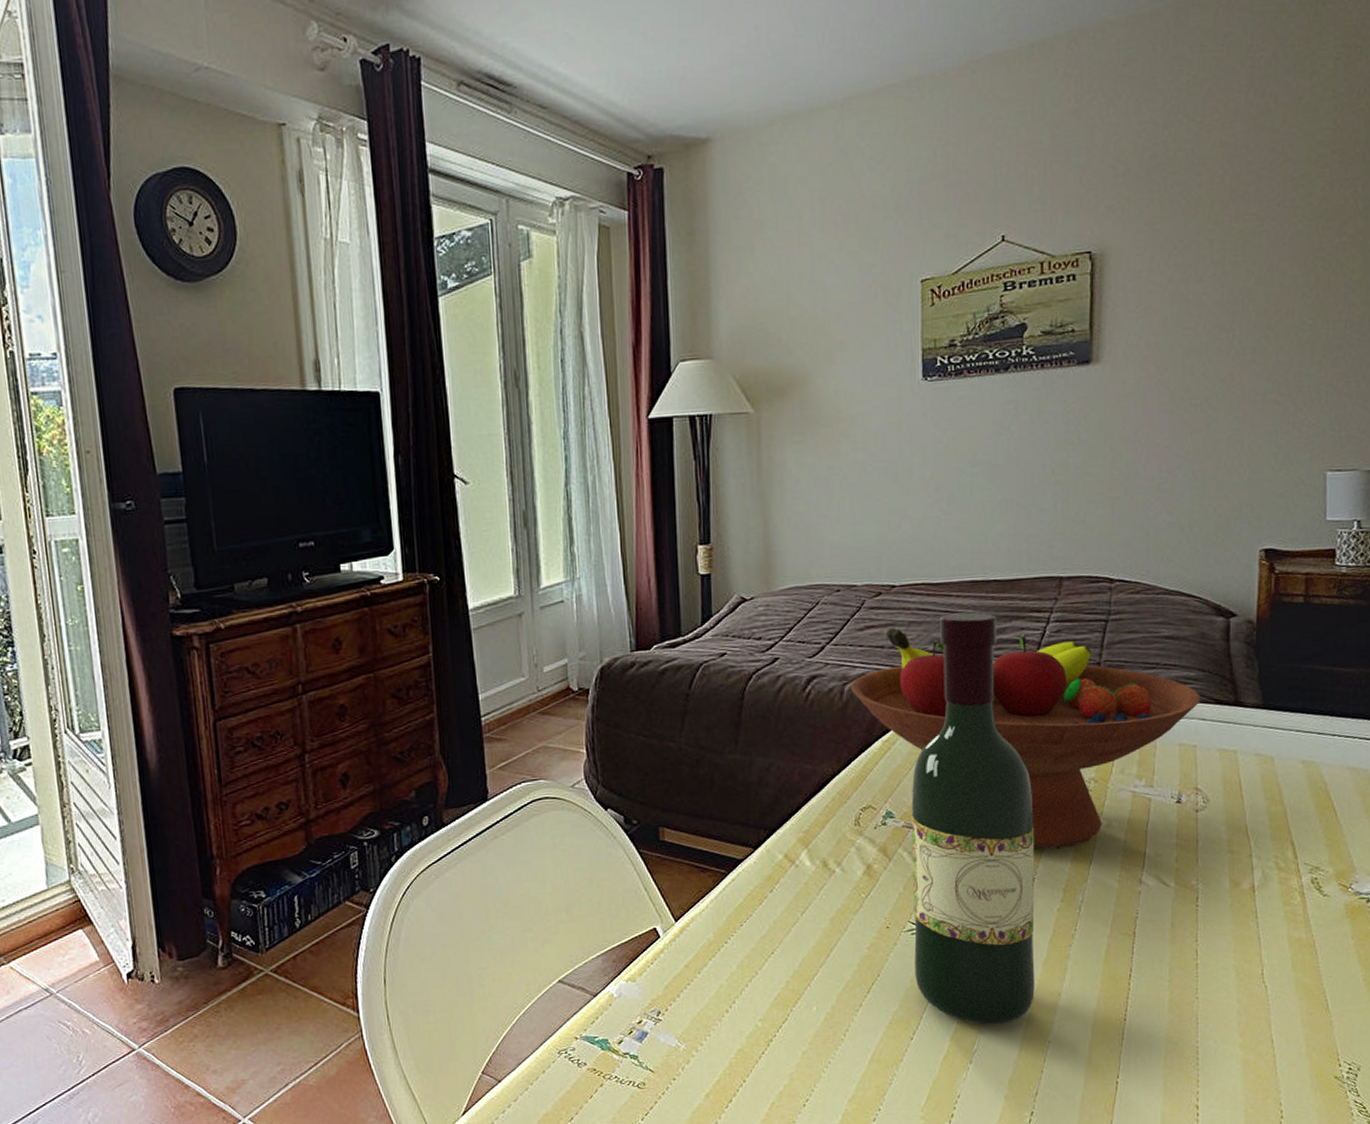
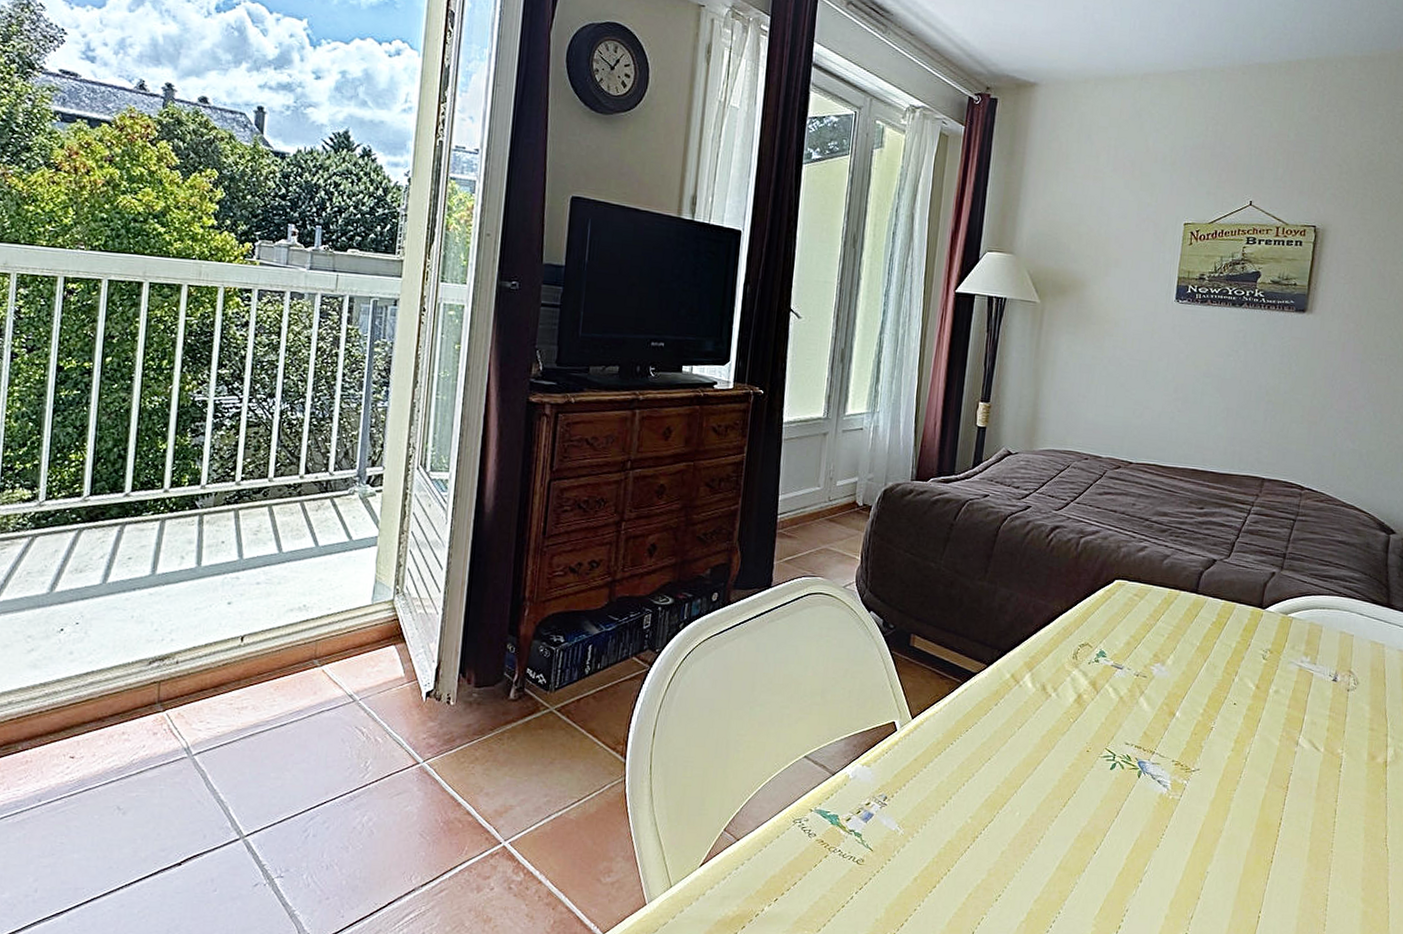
fruit bowl: present [850,628,1201,849] -> none [1085,497,1361,704]
wine bottle: present [911,612,1035,1025] -> none [1104,493,1220,851]

